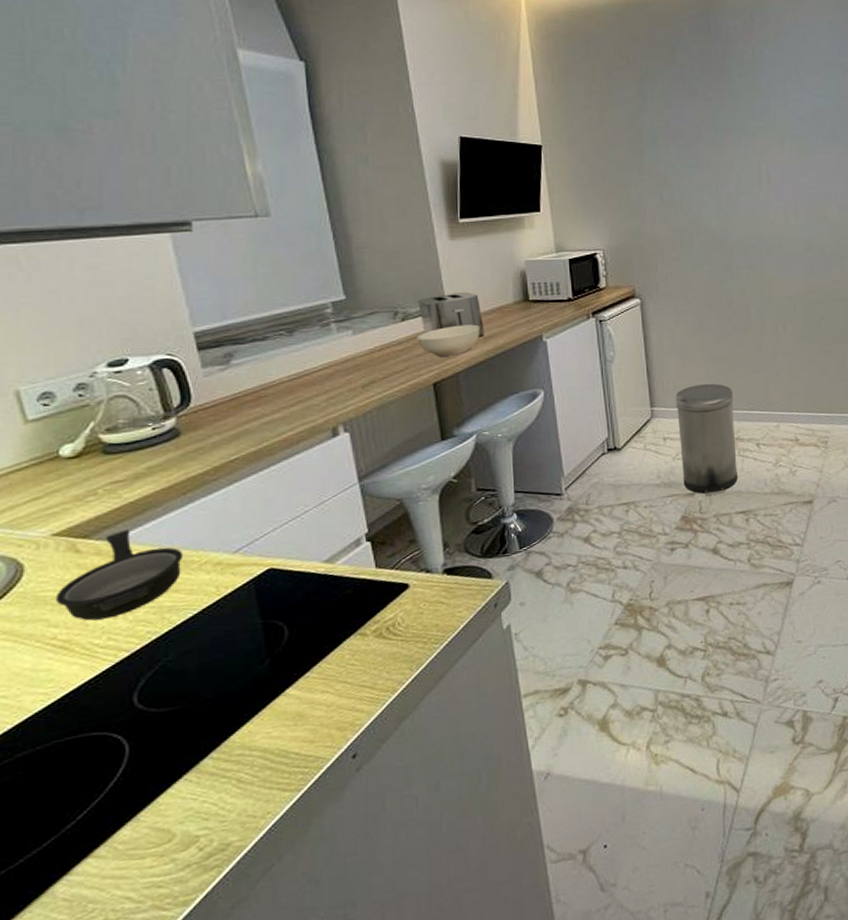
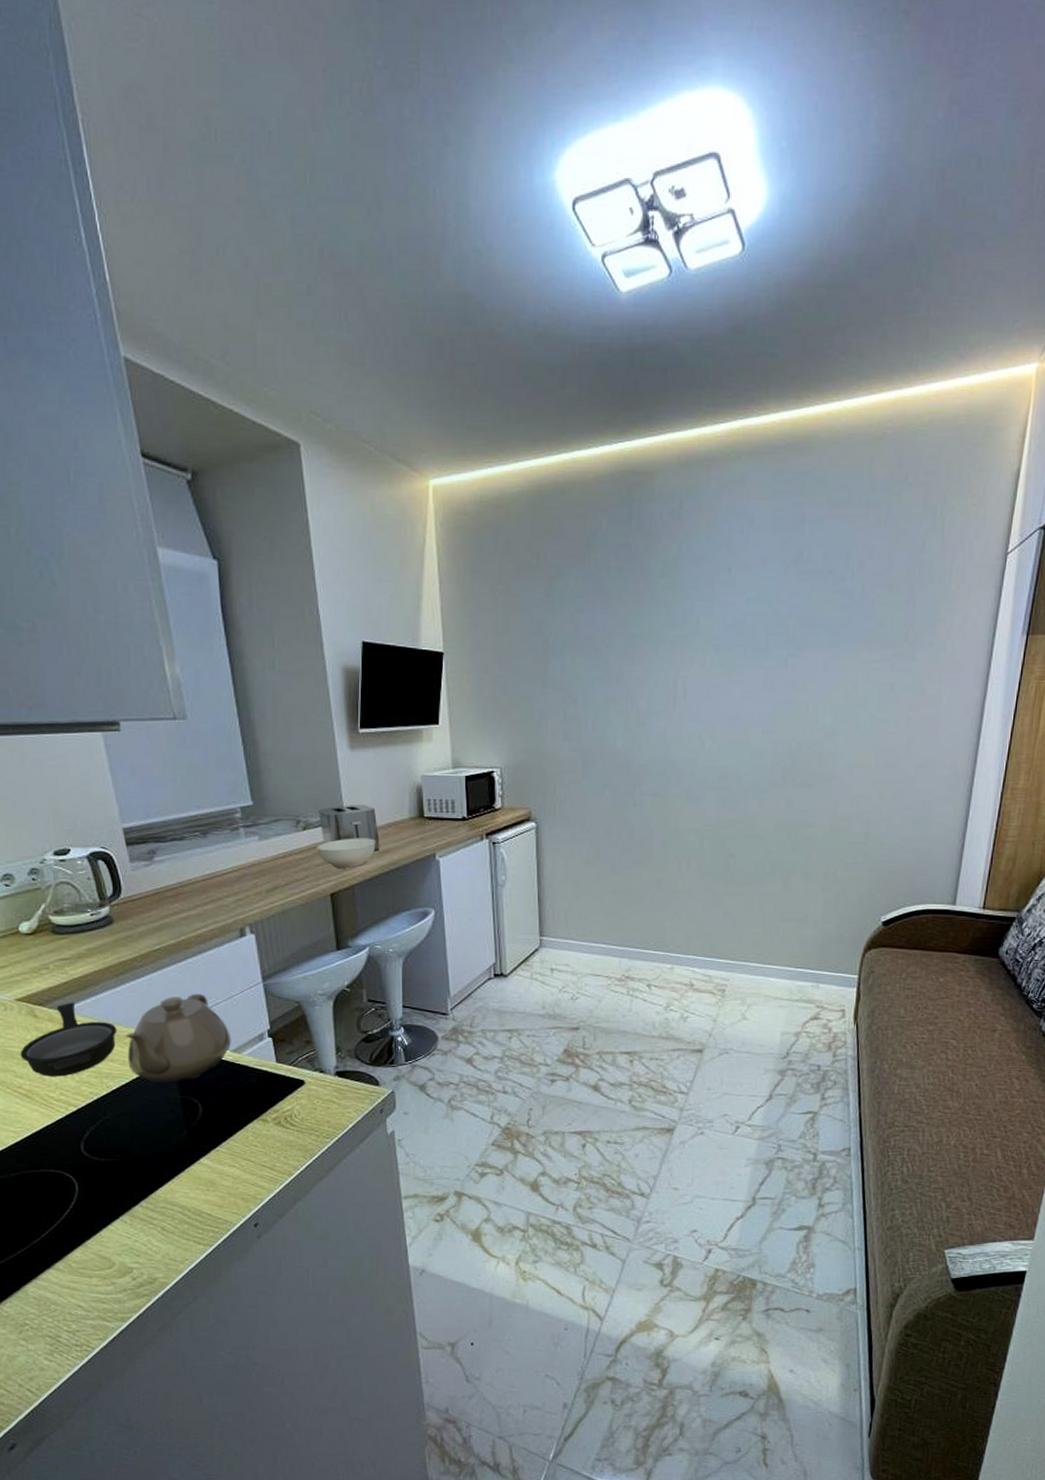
teapot: none [192,502,324,610] -> present [124,993,232,1083]
pedal bin: present [675,383,738,496] -> none [565,916,627,1032]

